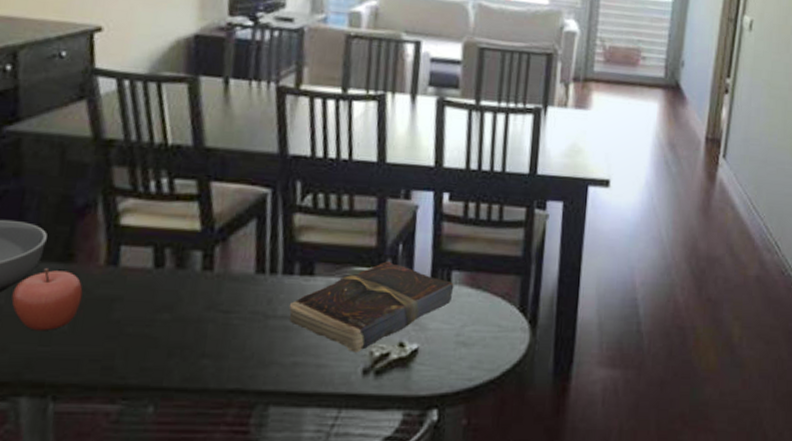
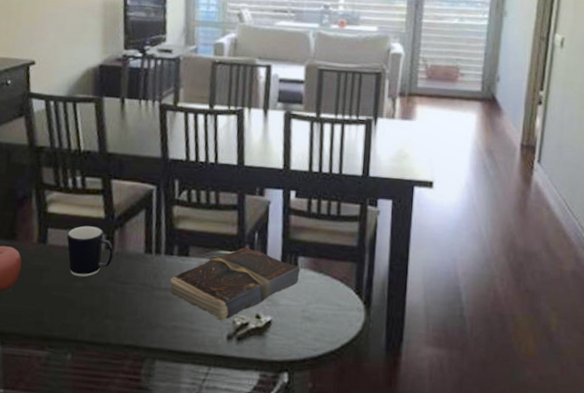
mug: none [147,241,213,307] -> present [67,225,114,277]

